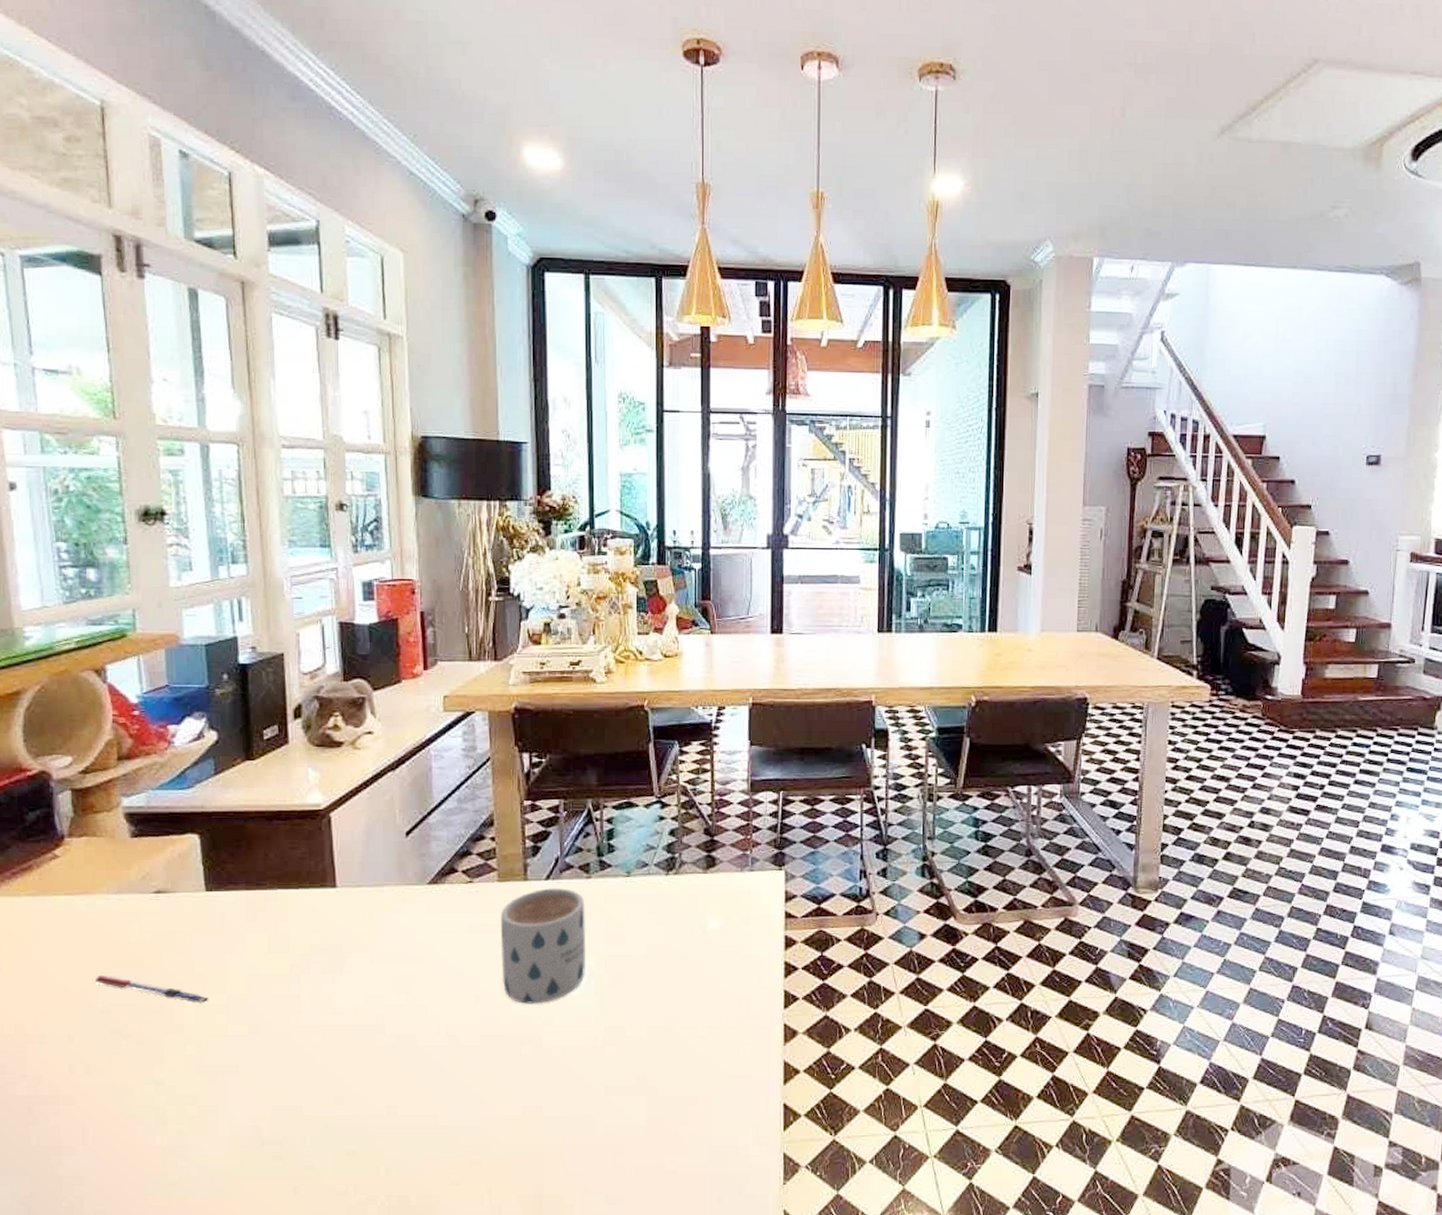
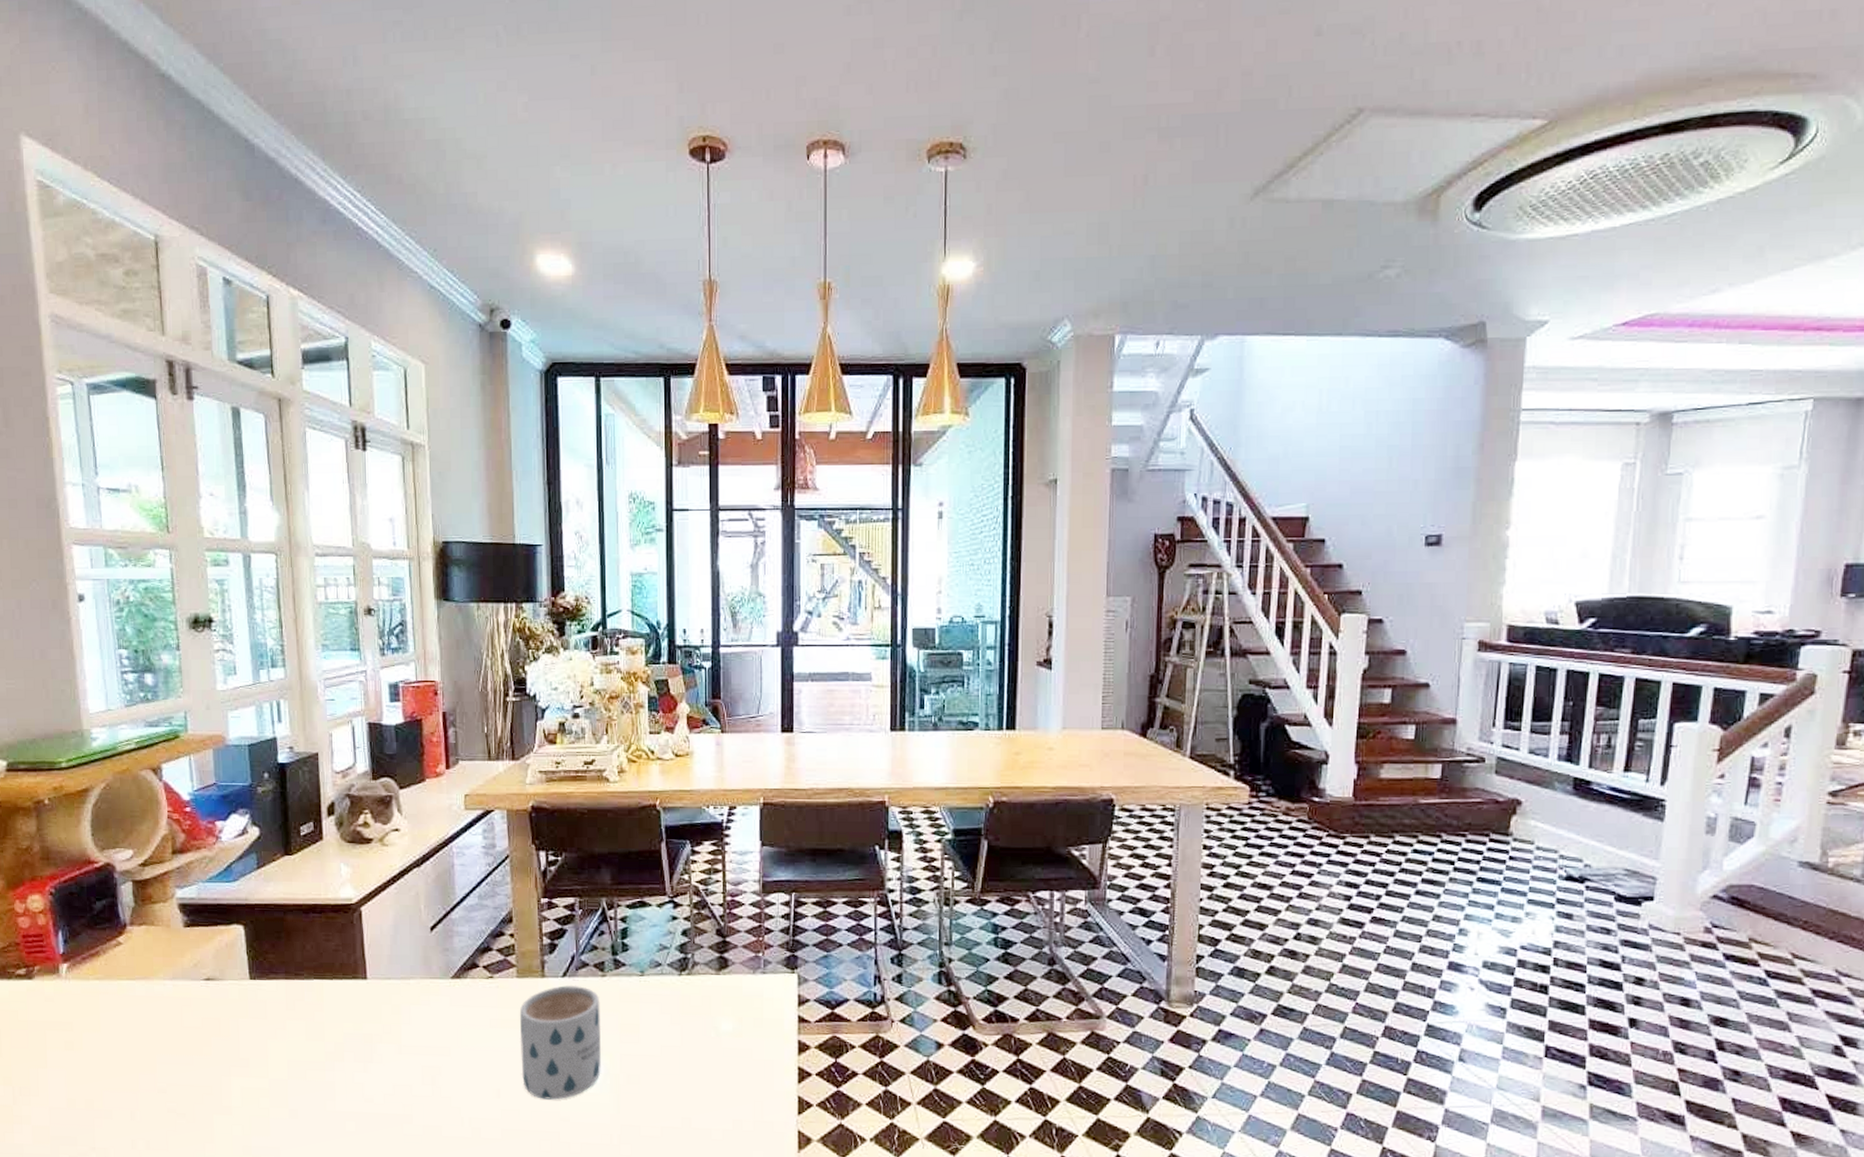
pen: present [94,974,208,1003] -> none [153,1056,252,1086]

